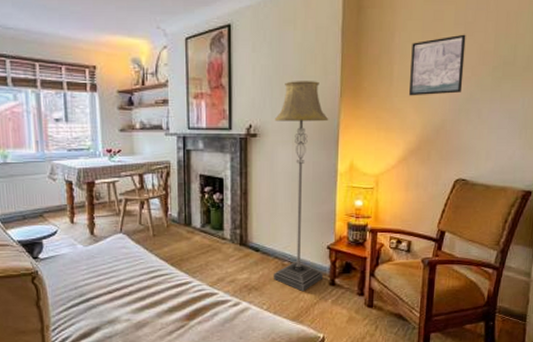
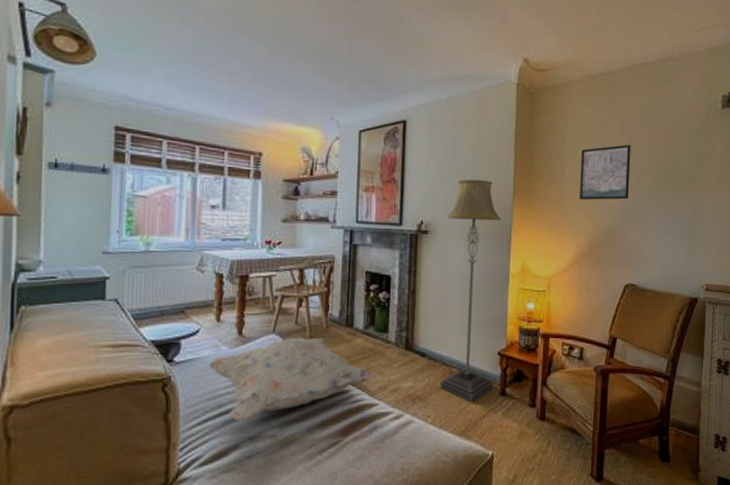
decorative pillow: none [68,235,213,307] -> present [208,337,374,420]

